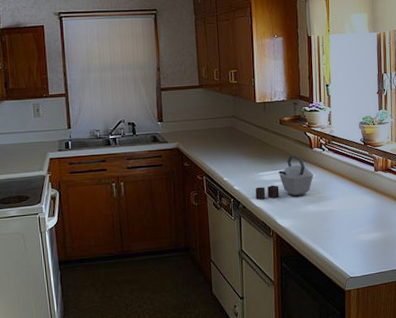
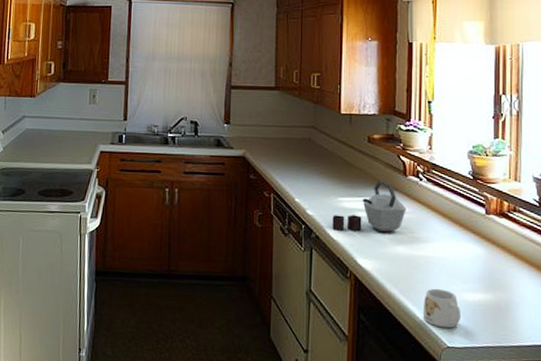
mug: none [331,234,359,264] -> present [424,288,460,329]

